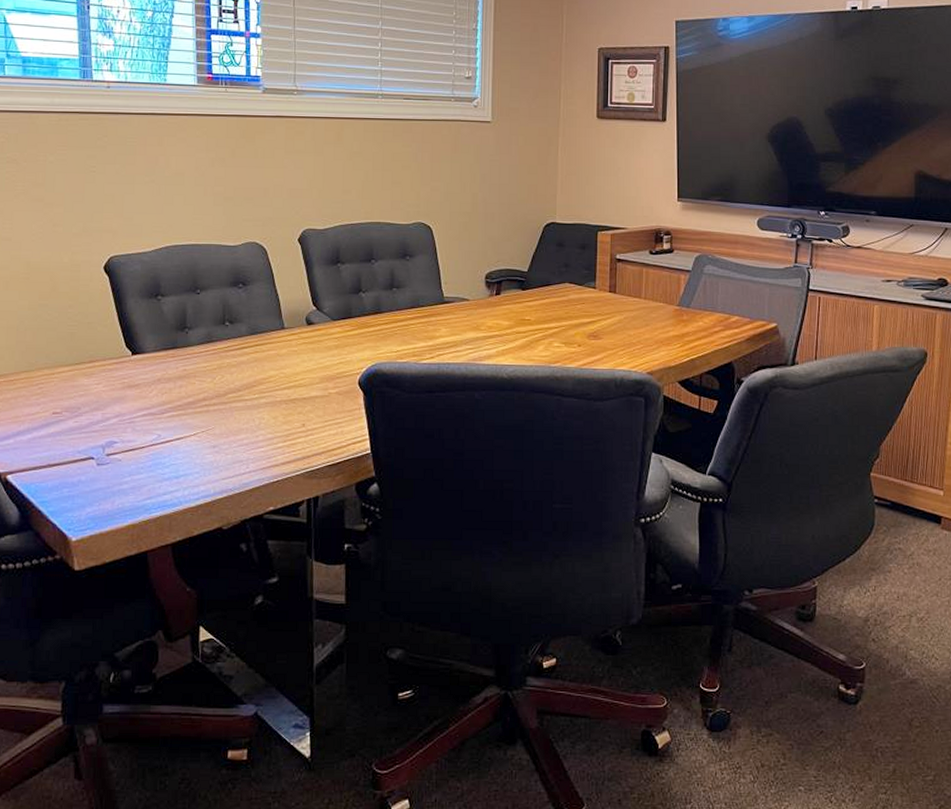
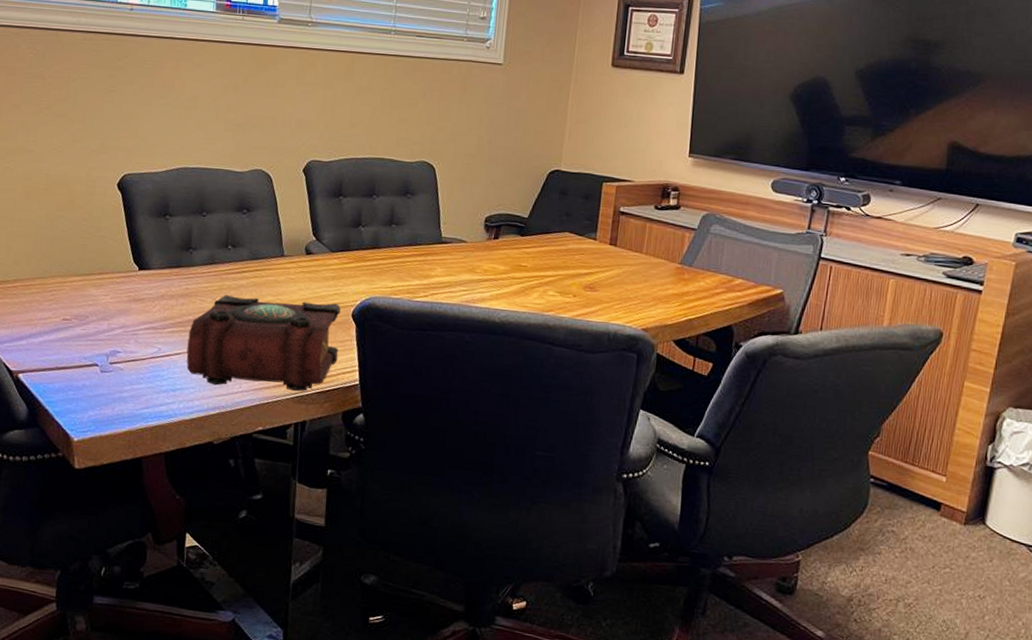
book: none [188,373,347,468] -> present [186,295,341,392]

